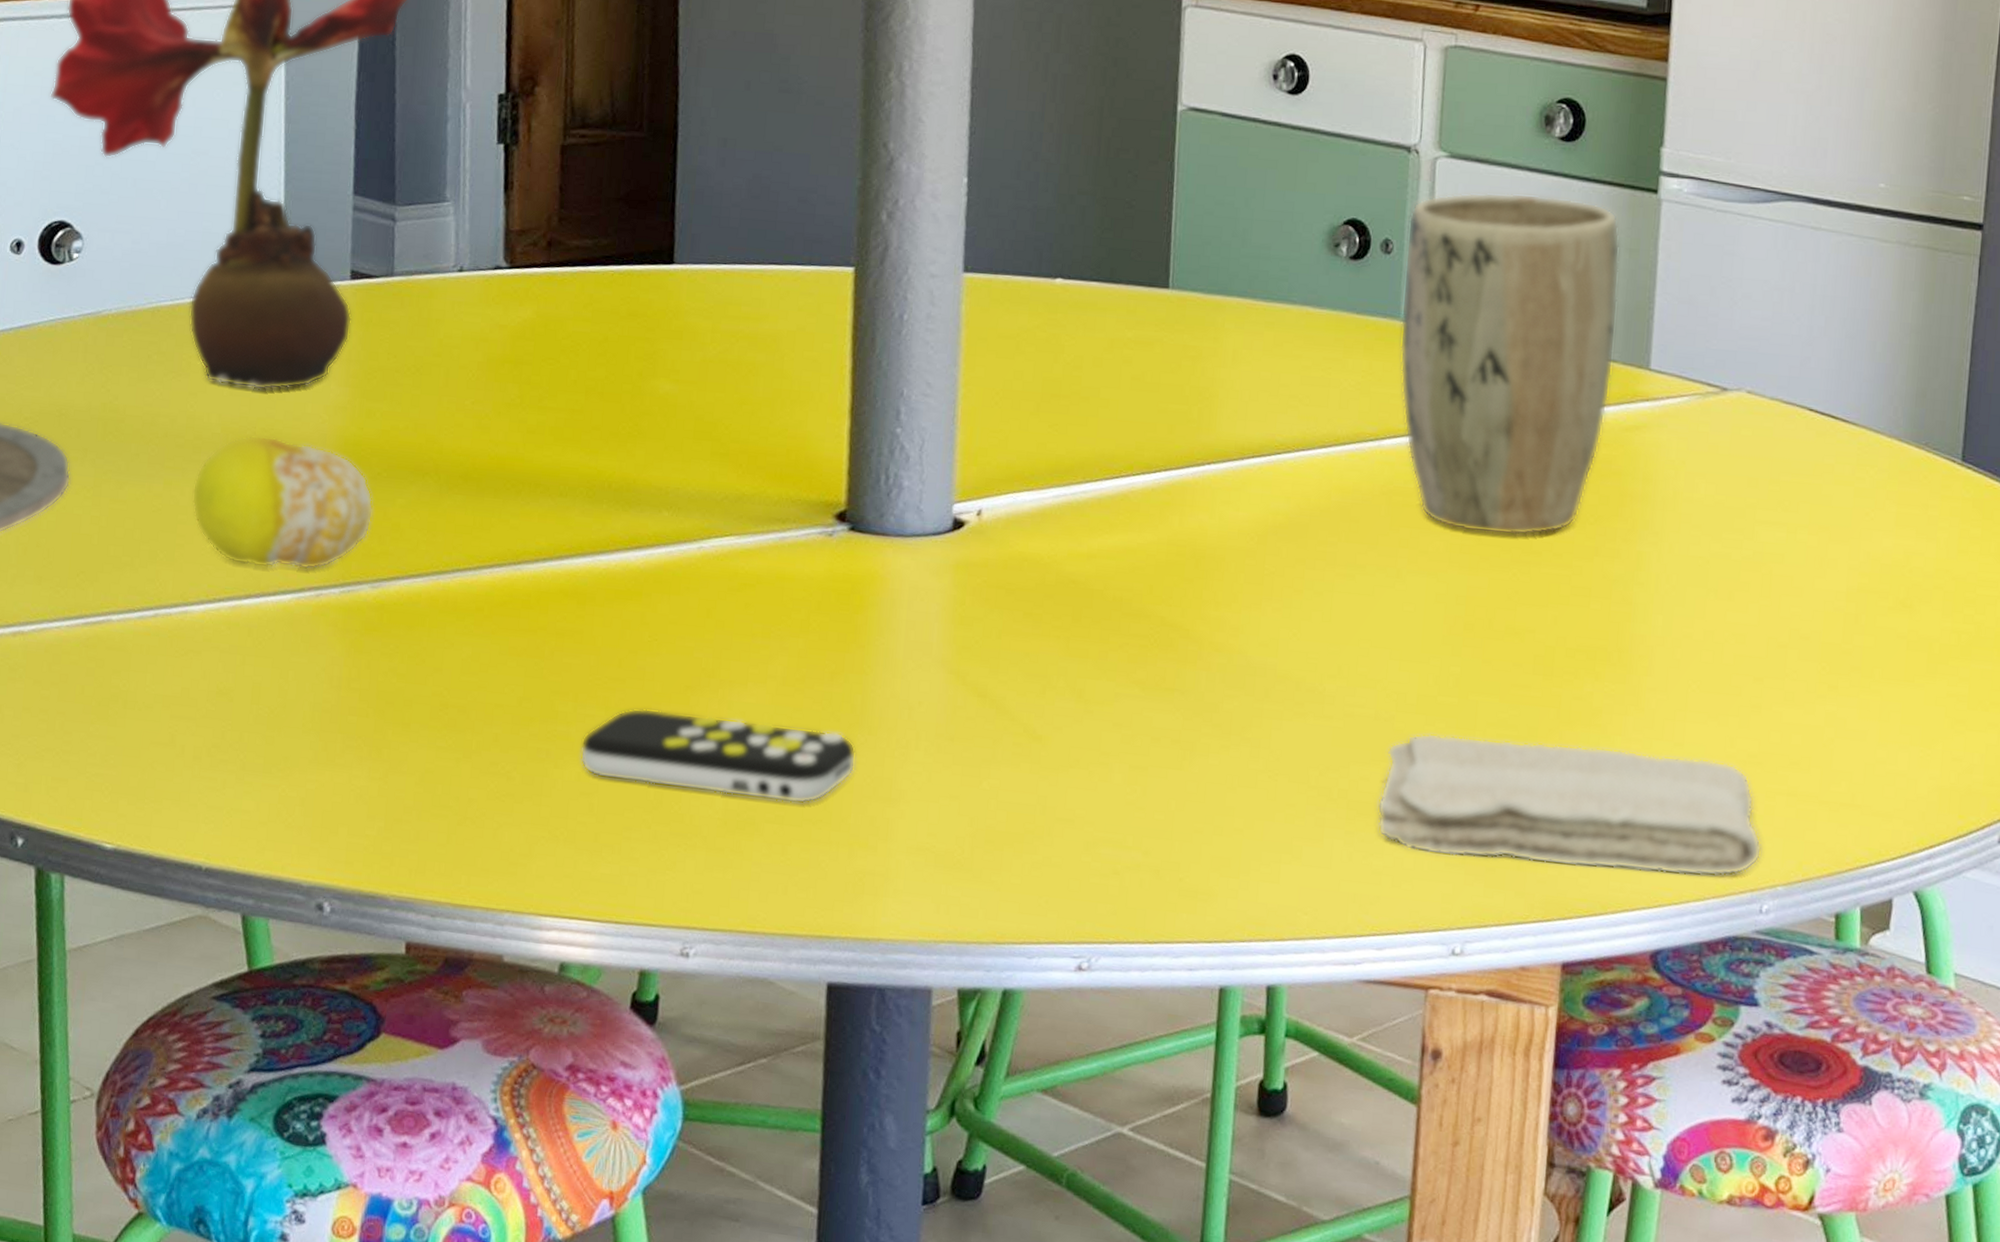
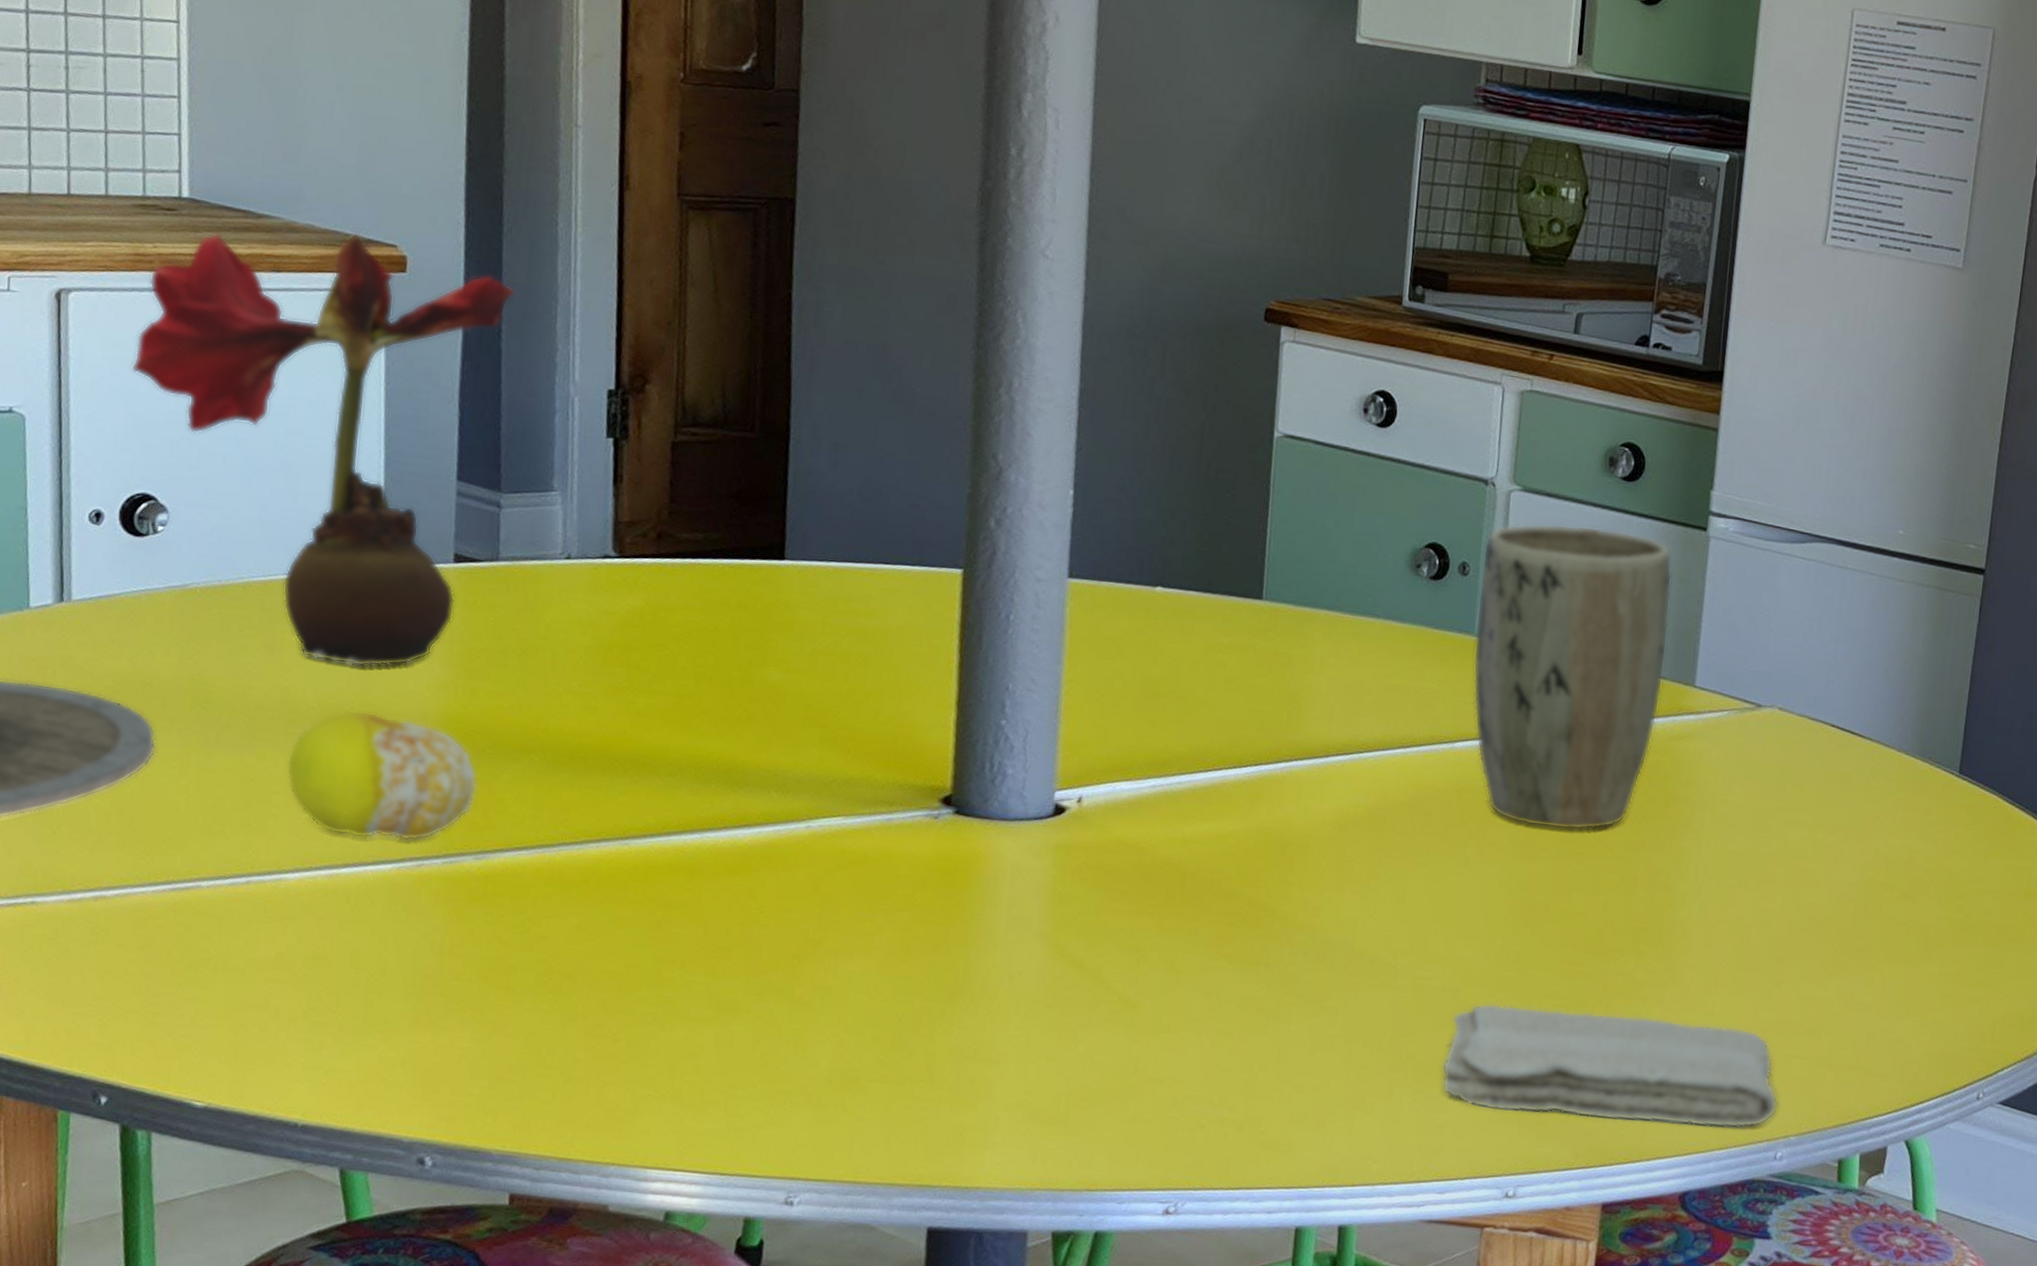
remote control: present [580,708,857,804] -> none [687,975,959,1065]

